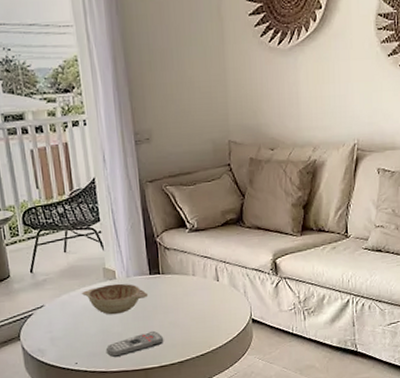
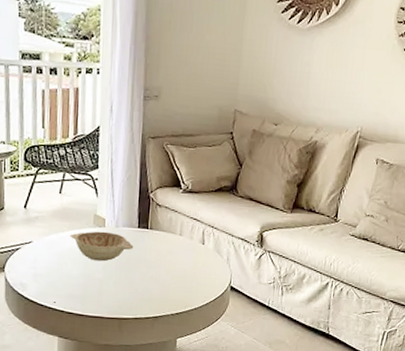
remote control: present [105,330,164,358] -> none [84,282,143,303]

